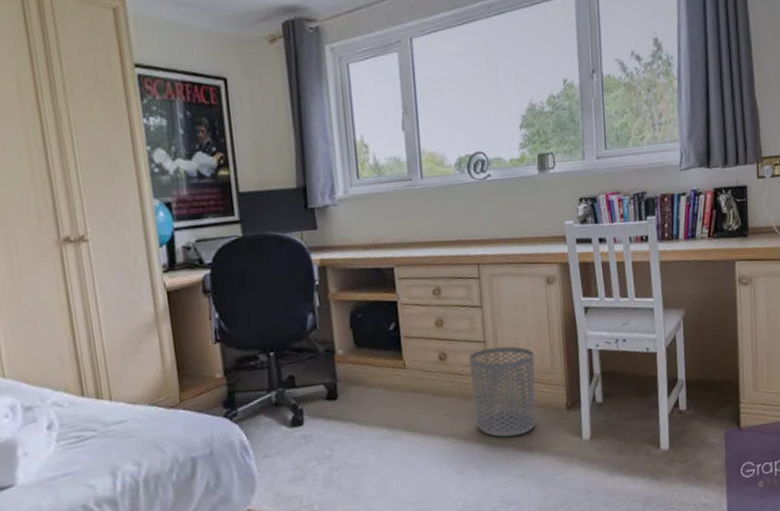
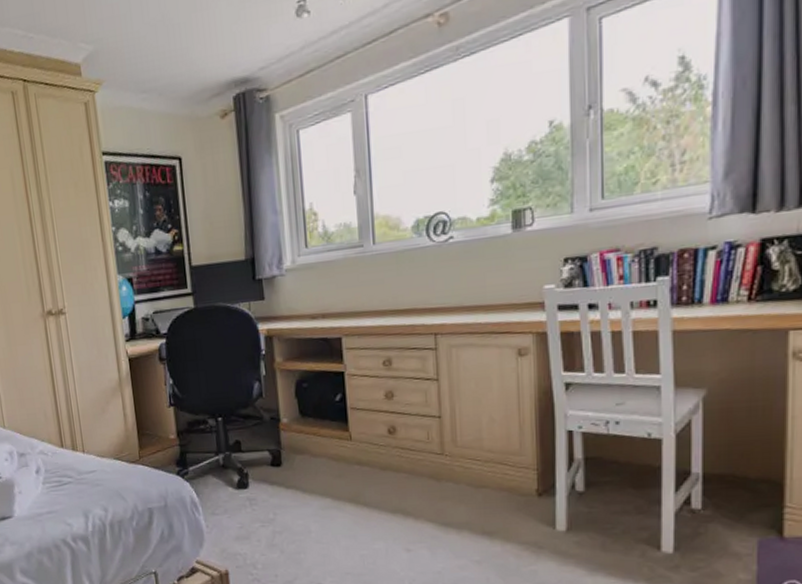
waste bin: present [469,346,536,437] -> none [421,422,500,520]

